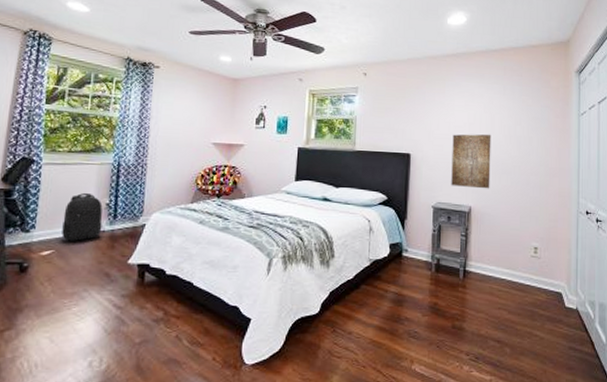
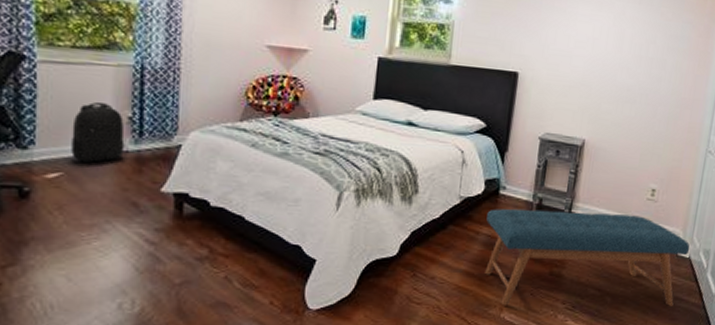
bench: none [393,268,576,358] -> present [485,208,691,306]
wall art: present [451,134,491,189] -> none [564,51,619,120]

